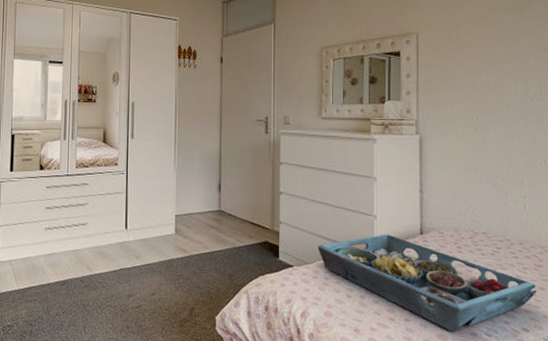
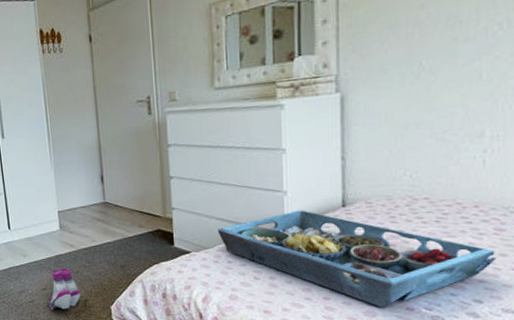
boots: none [155,273,189,318] -> present [48,268,82,311]

